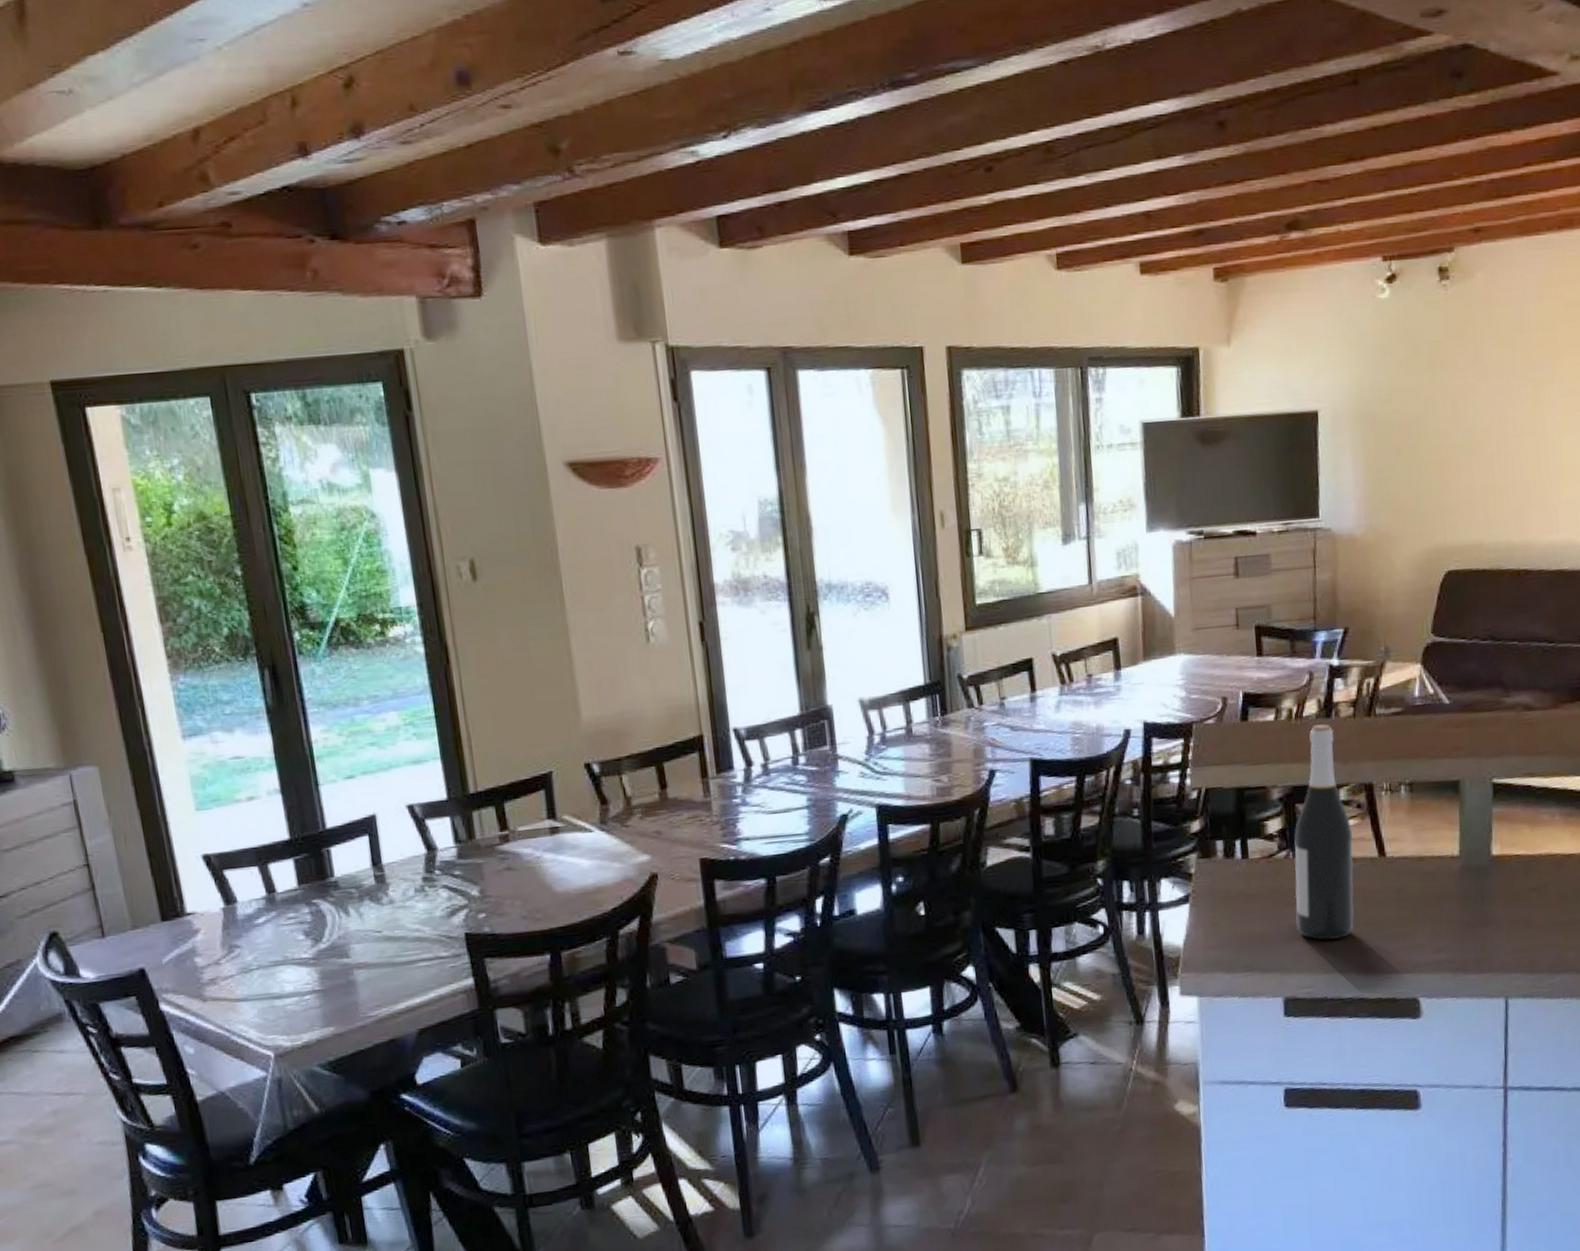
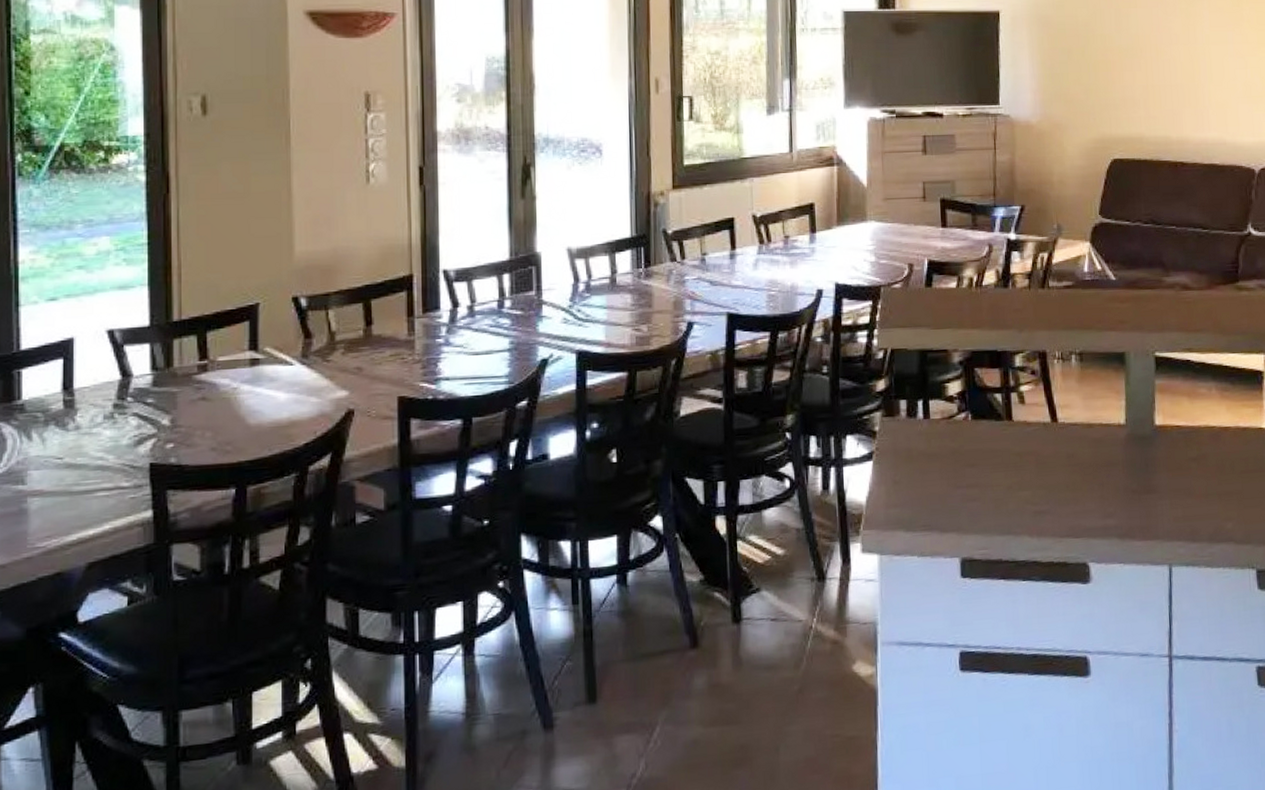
wine bottle: present [1294,724,1354,941] -> none [973,293,1028,502]

